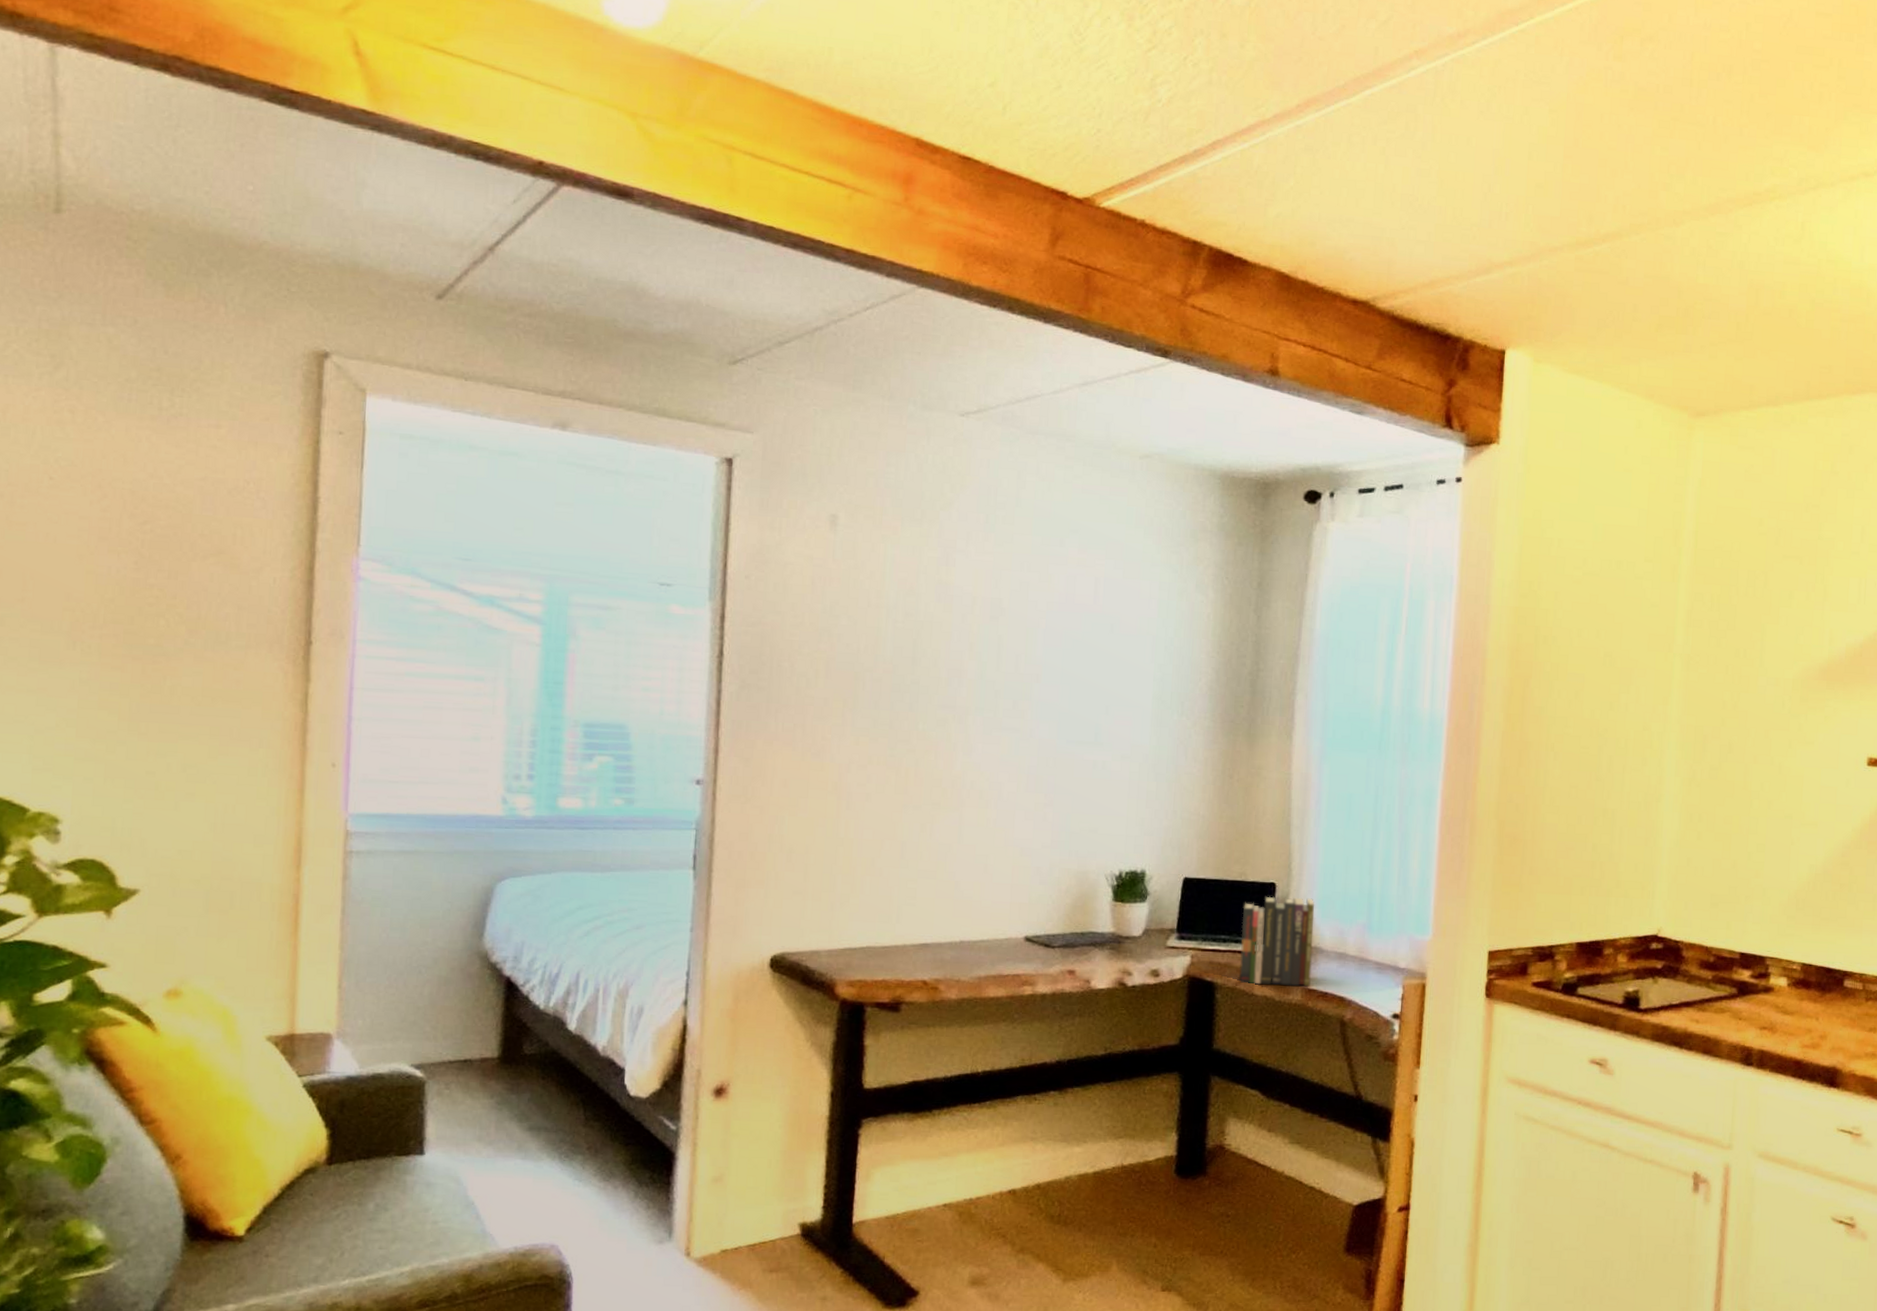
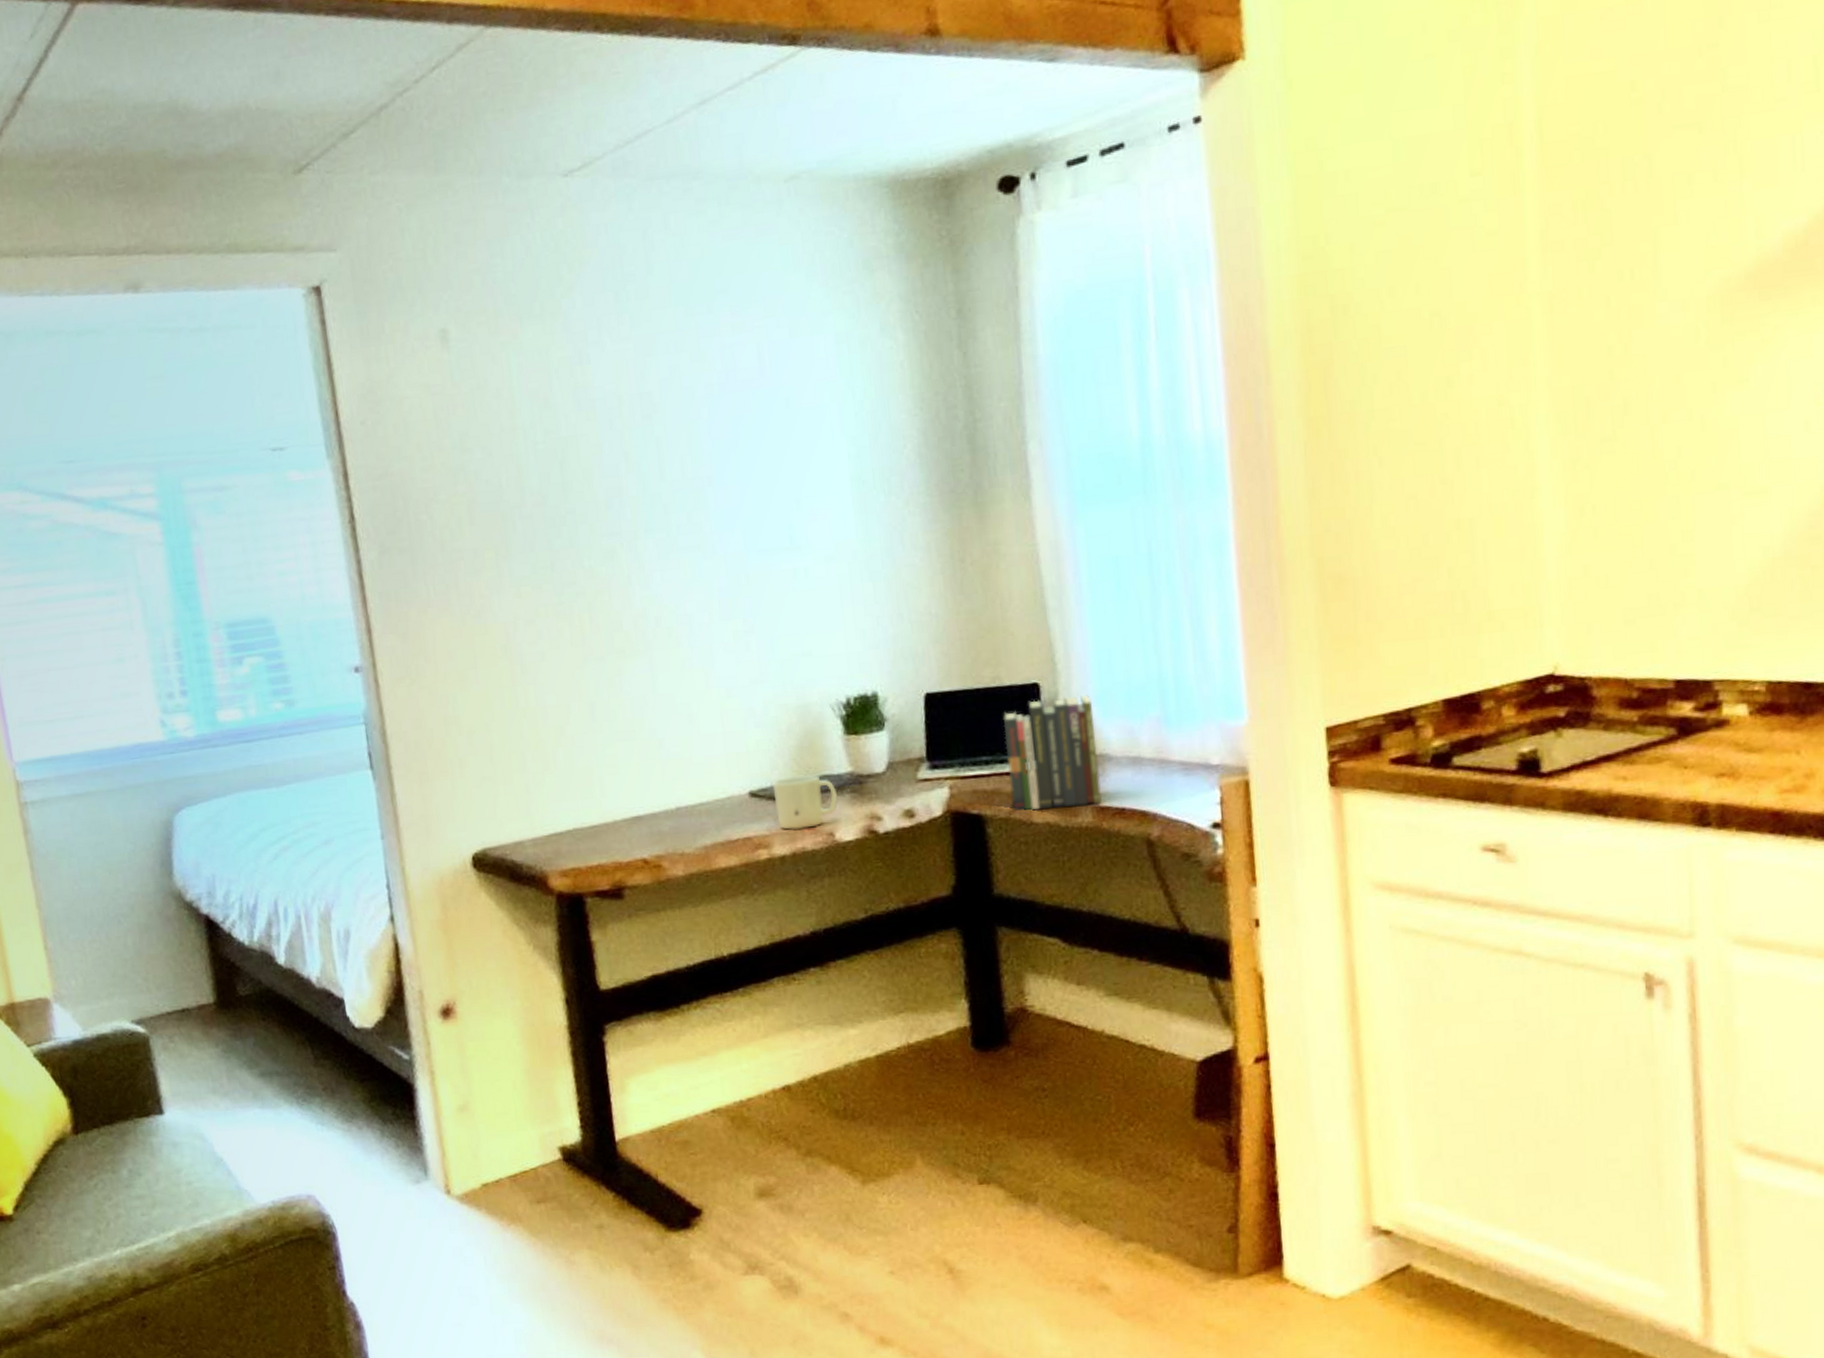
mug: none [1044,929,1098,974] -> present [772,774,837,830]

